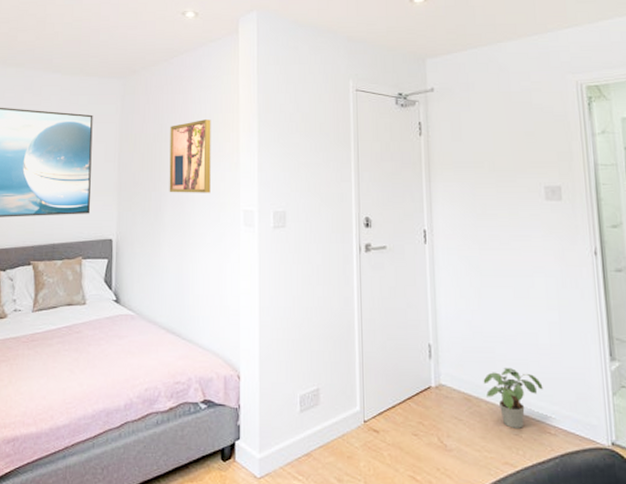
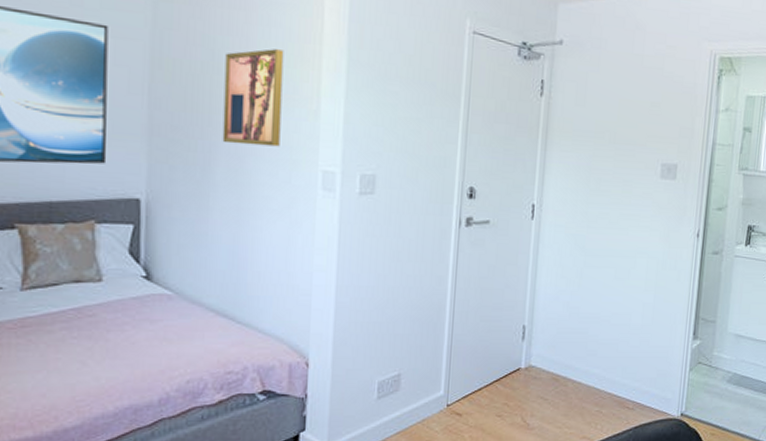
potted plant: present [483,368,543,428] -> none [573,348,629,405]

